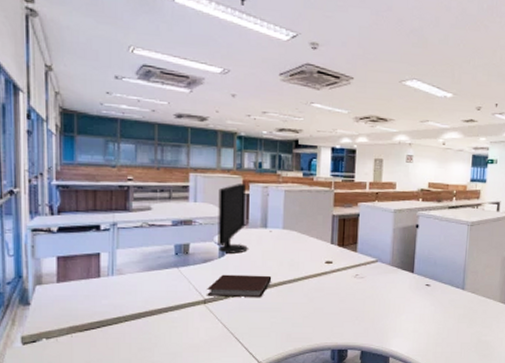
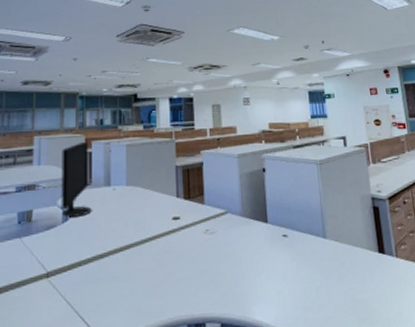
notebook: present [207,274,272,297] -> none [50,238,118,268]

